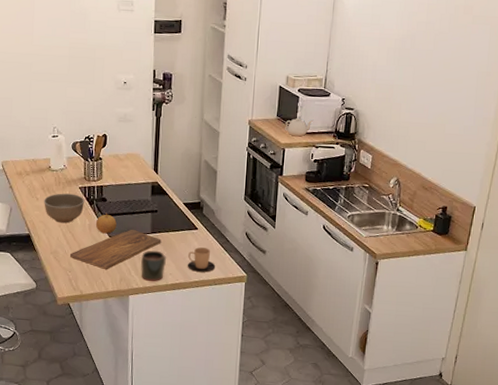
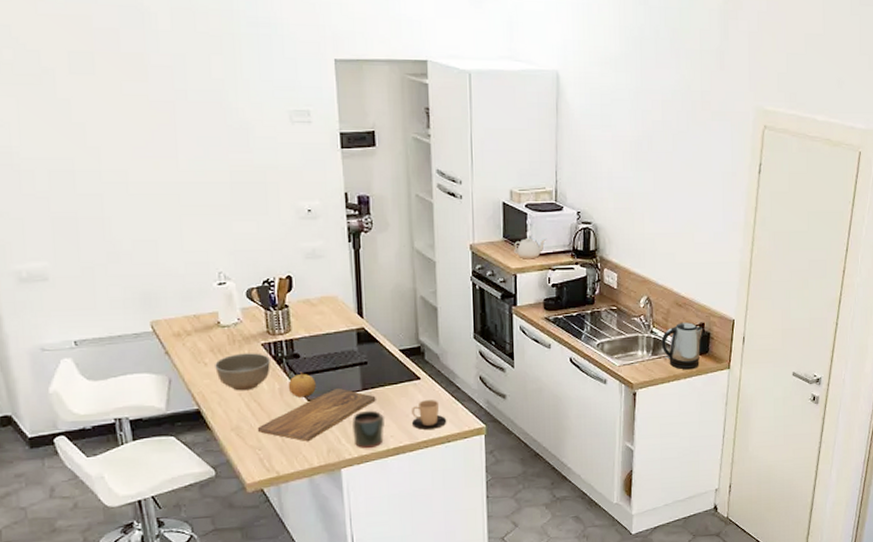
kettle: none [405,204,446,248] -> present [661,321,704,370]

